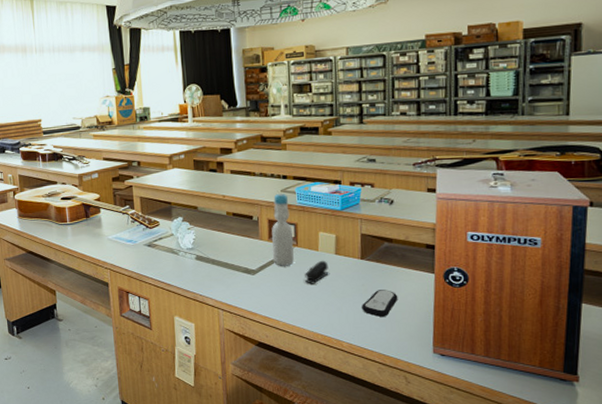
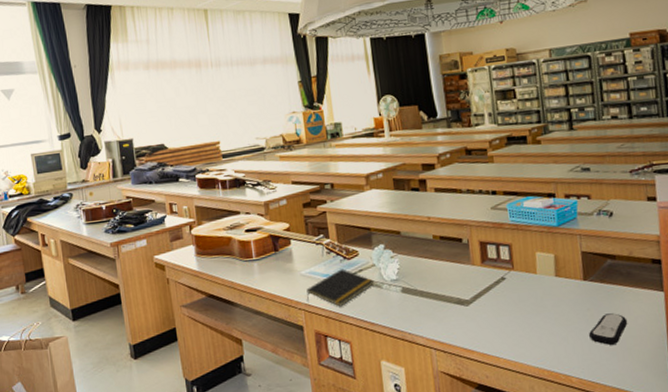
notepad: none [112,236,172,269] -> present [306,269,375,307]
bottle: present [271,193,294,266] -> none [483,210,511,294]
stapler: present [305,260,329,284] -> none [524,284,550,313]

